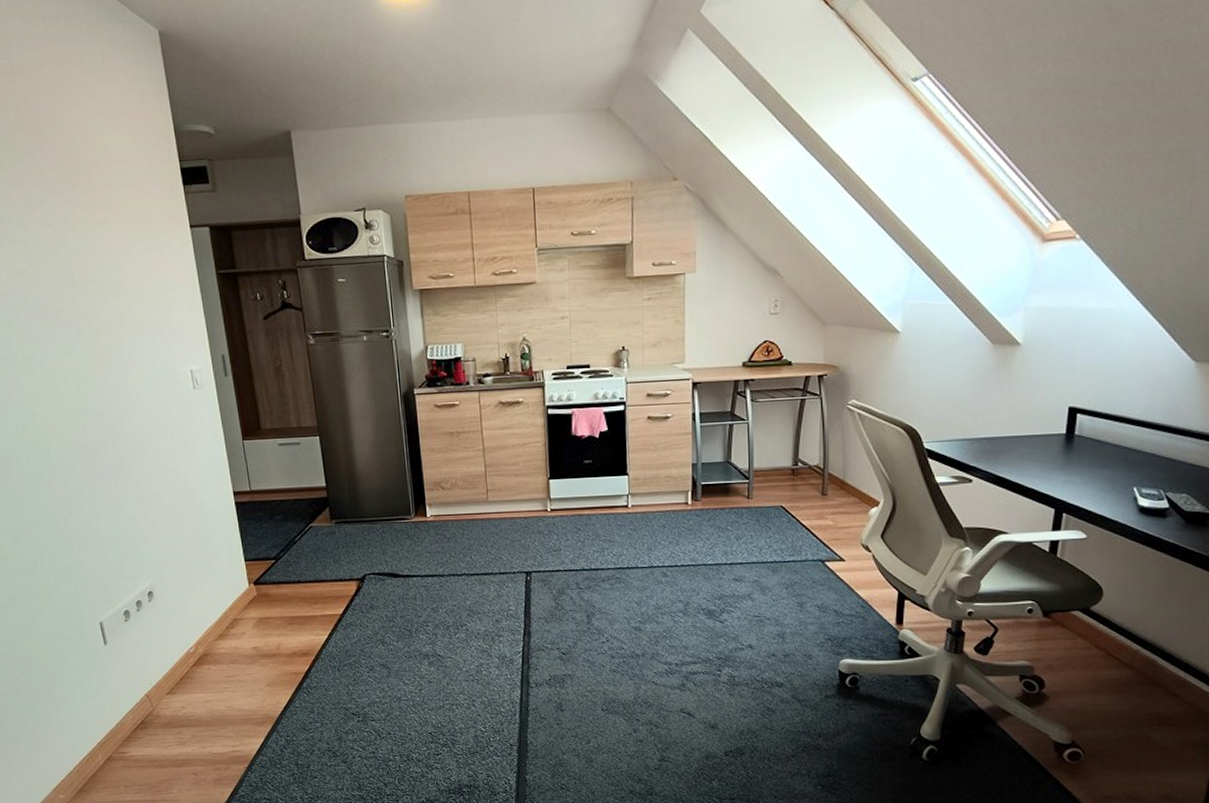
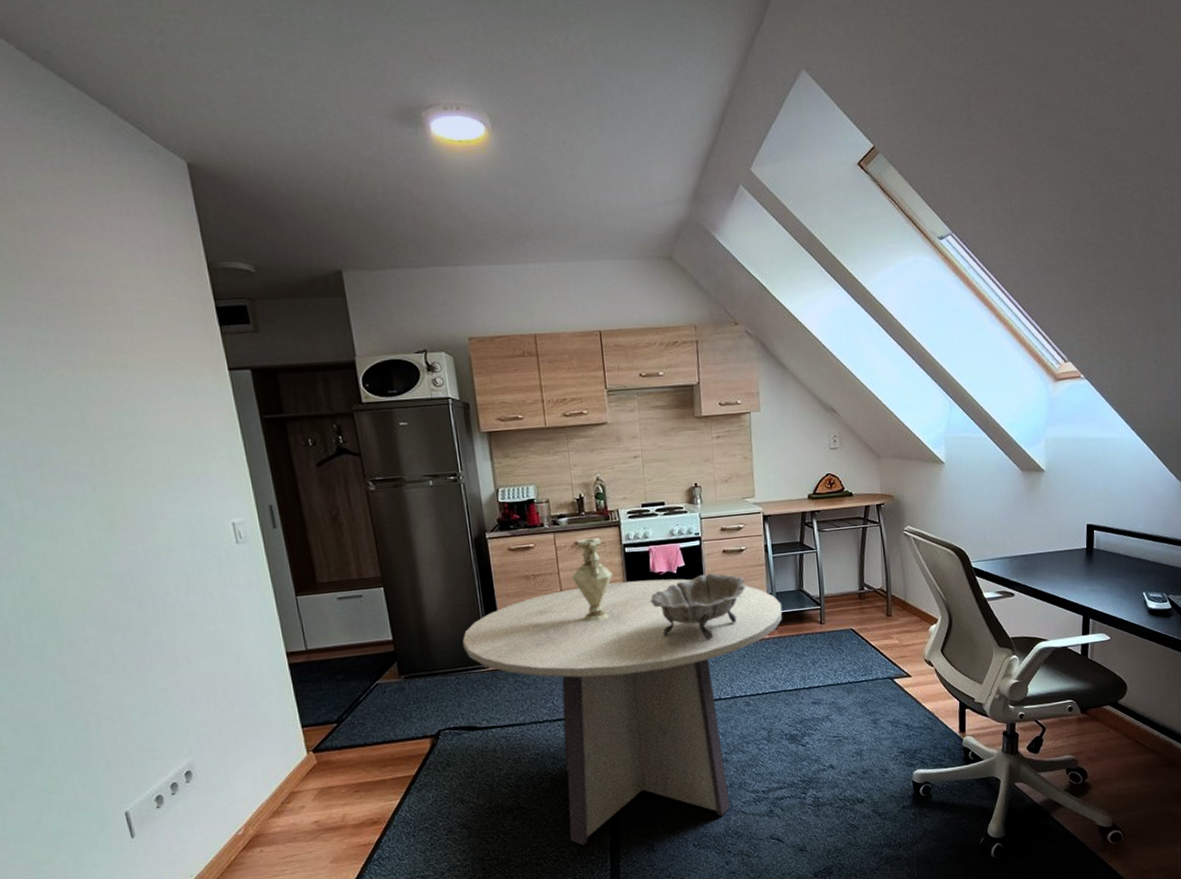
dining table: none [388,442,707,696] -> present [462,579,783,845]
vase: none [493,398,535,482] -> present [571,538,613,622]
decorative bowl: none [570,439,671,508] -> present [650,573,746,640]

